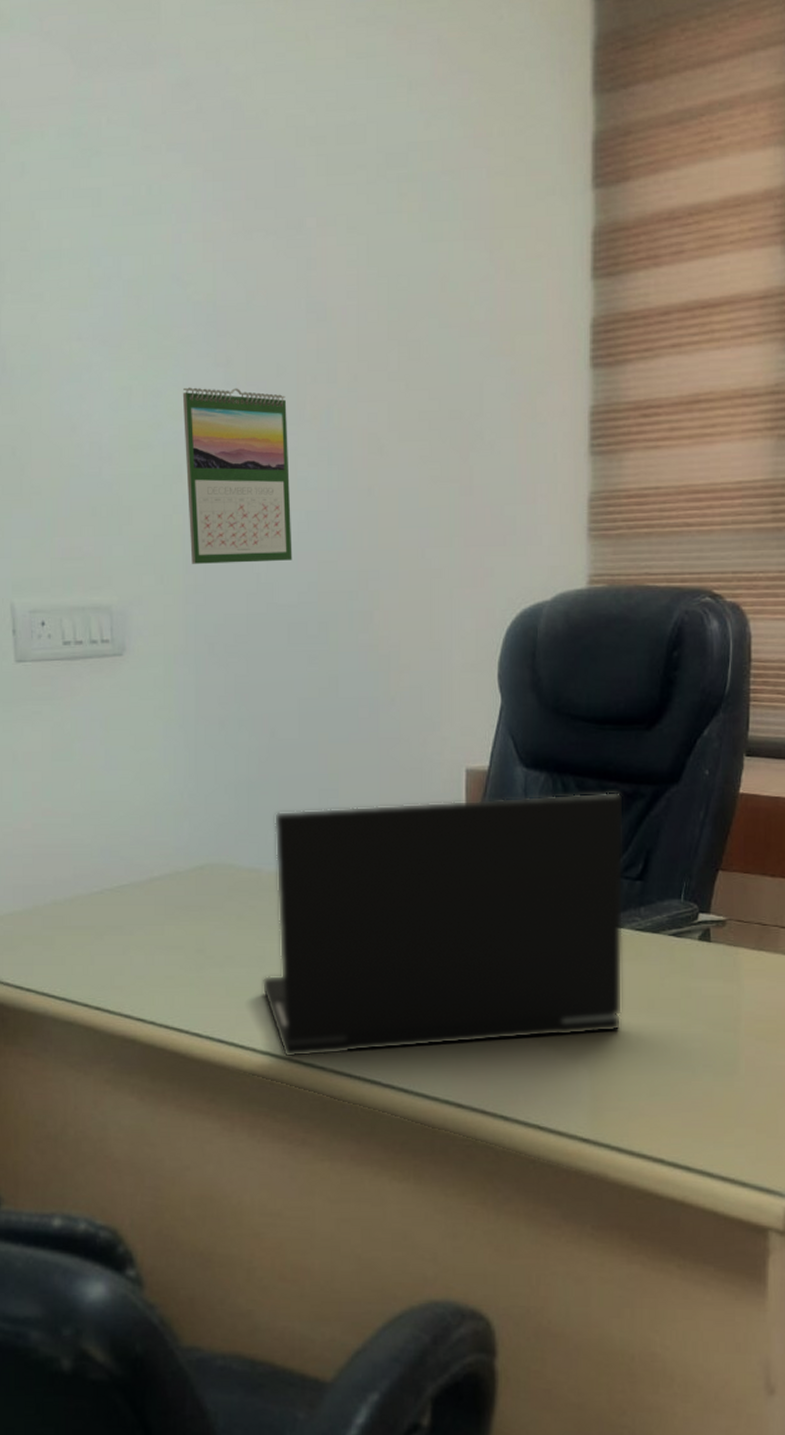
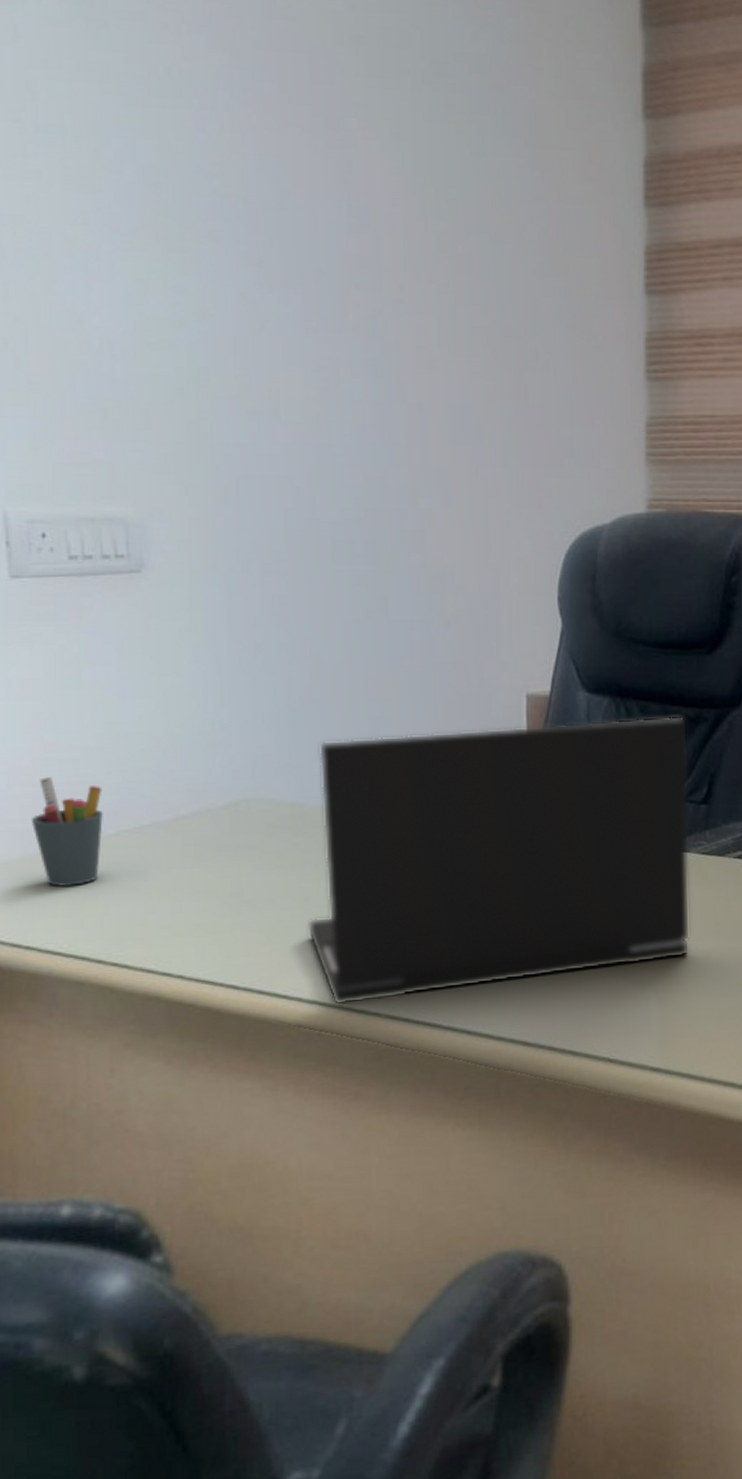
pen holder: none [31,840,91,938] -> present [31,777,104,887]
calendar: present [182,387,292,564] -> none [208,285,336,476]

